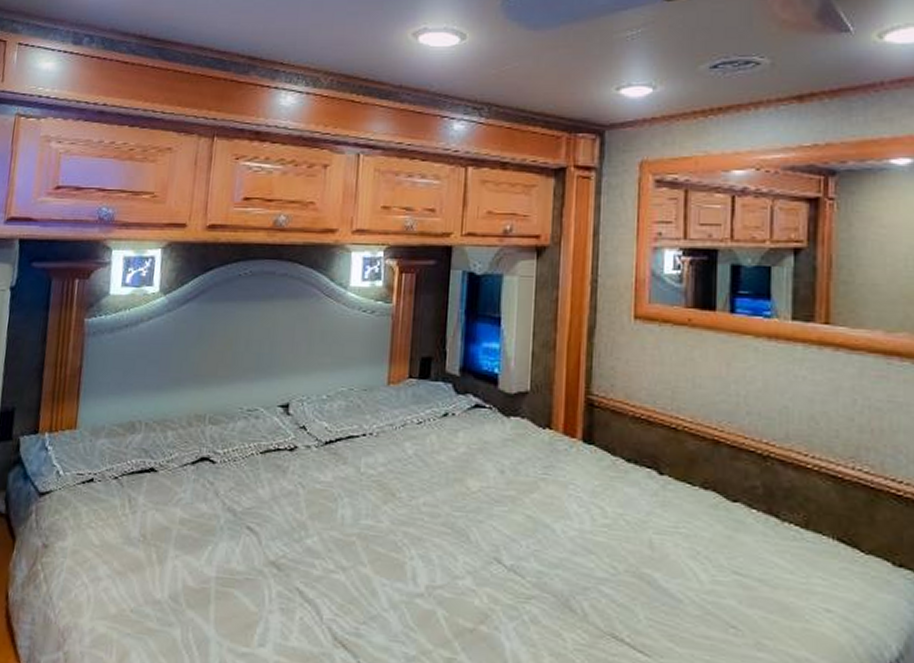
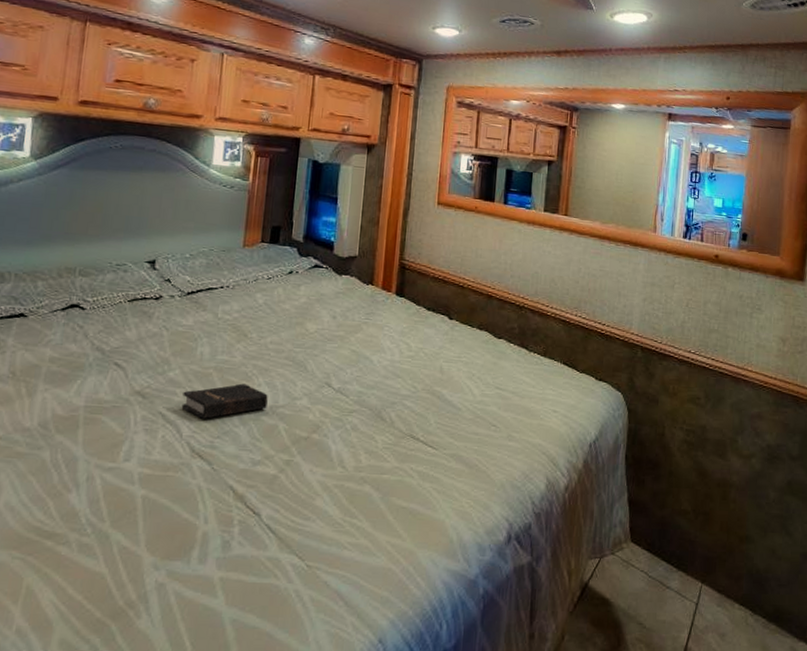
hardback book: none [321,555,423,599] -> present [181,383,268,419]

